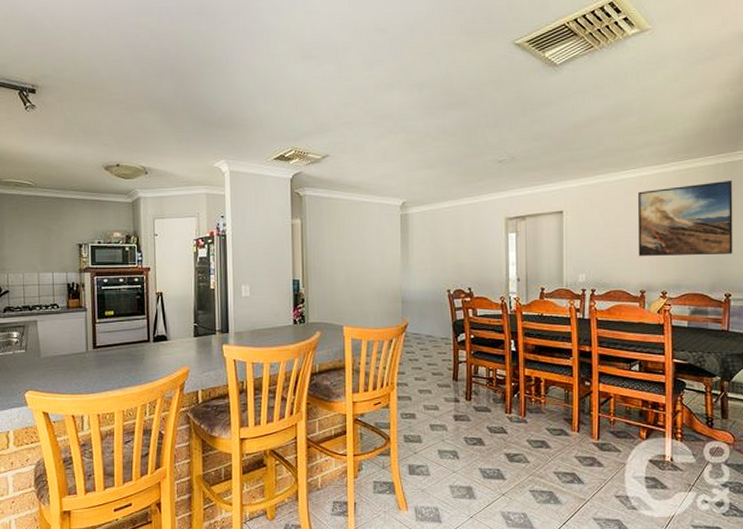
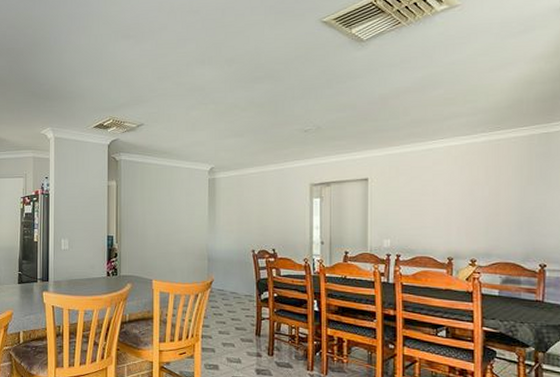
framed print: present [638,179,733,256] -> none [446,150,548,224]

